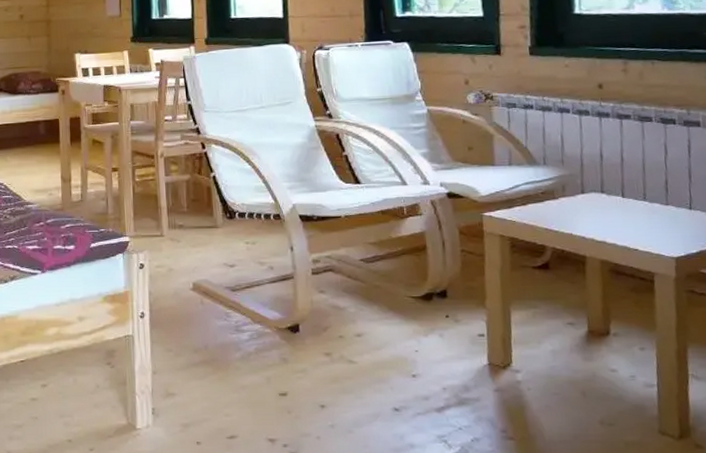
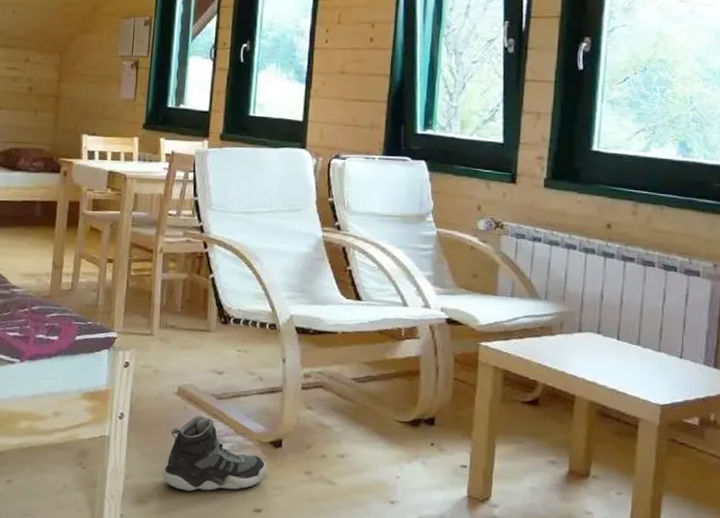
sneaker: none [188,308,287,381] -> present [163,415,266,492]

